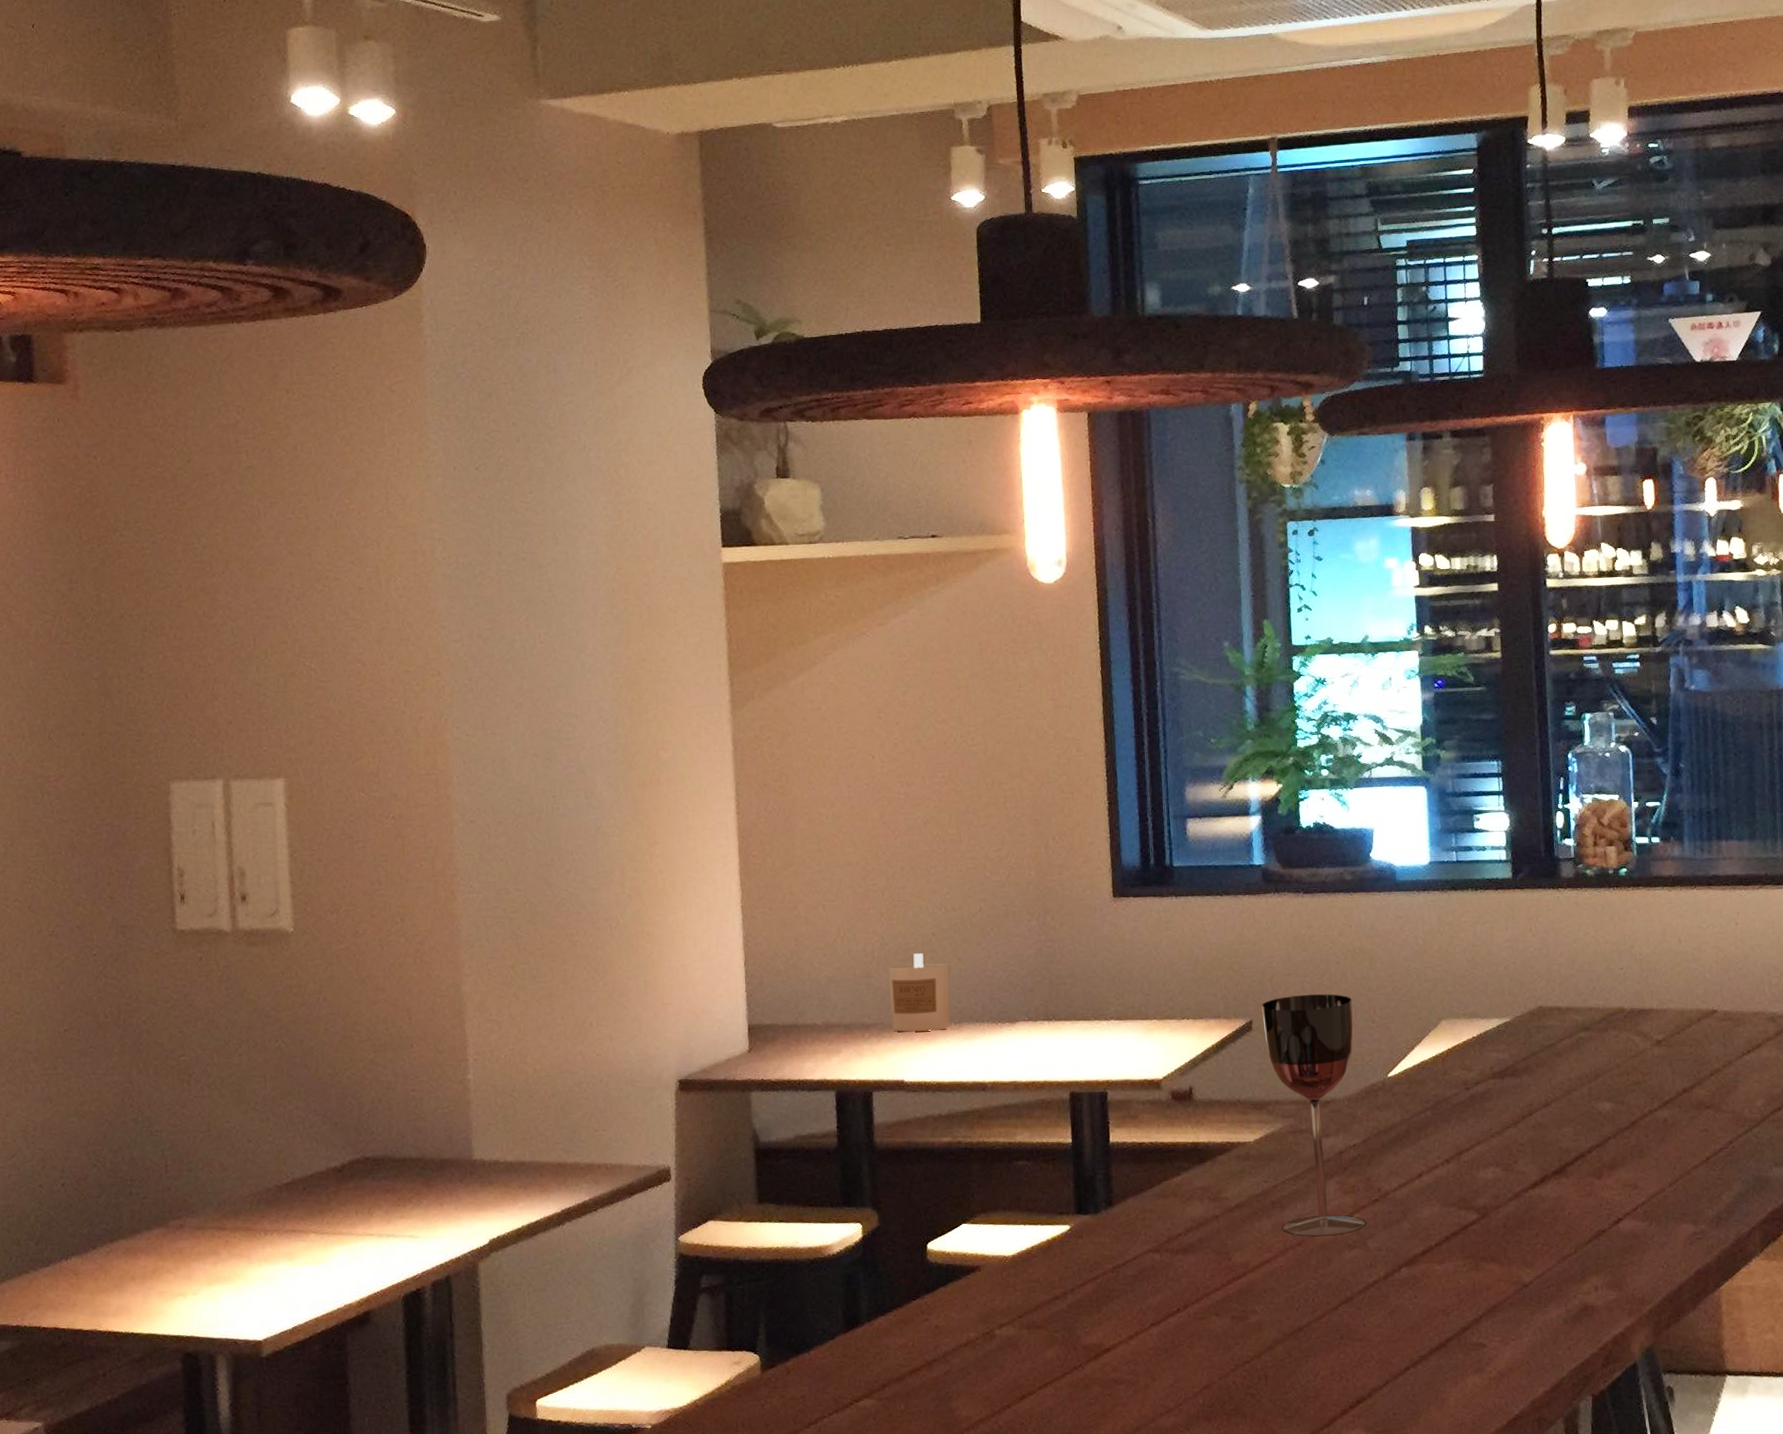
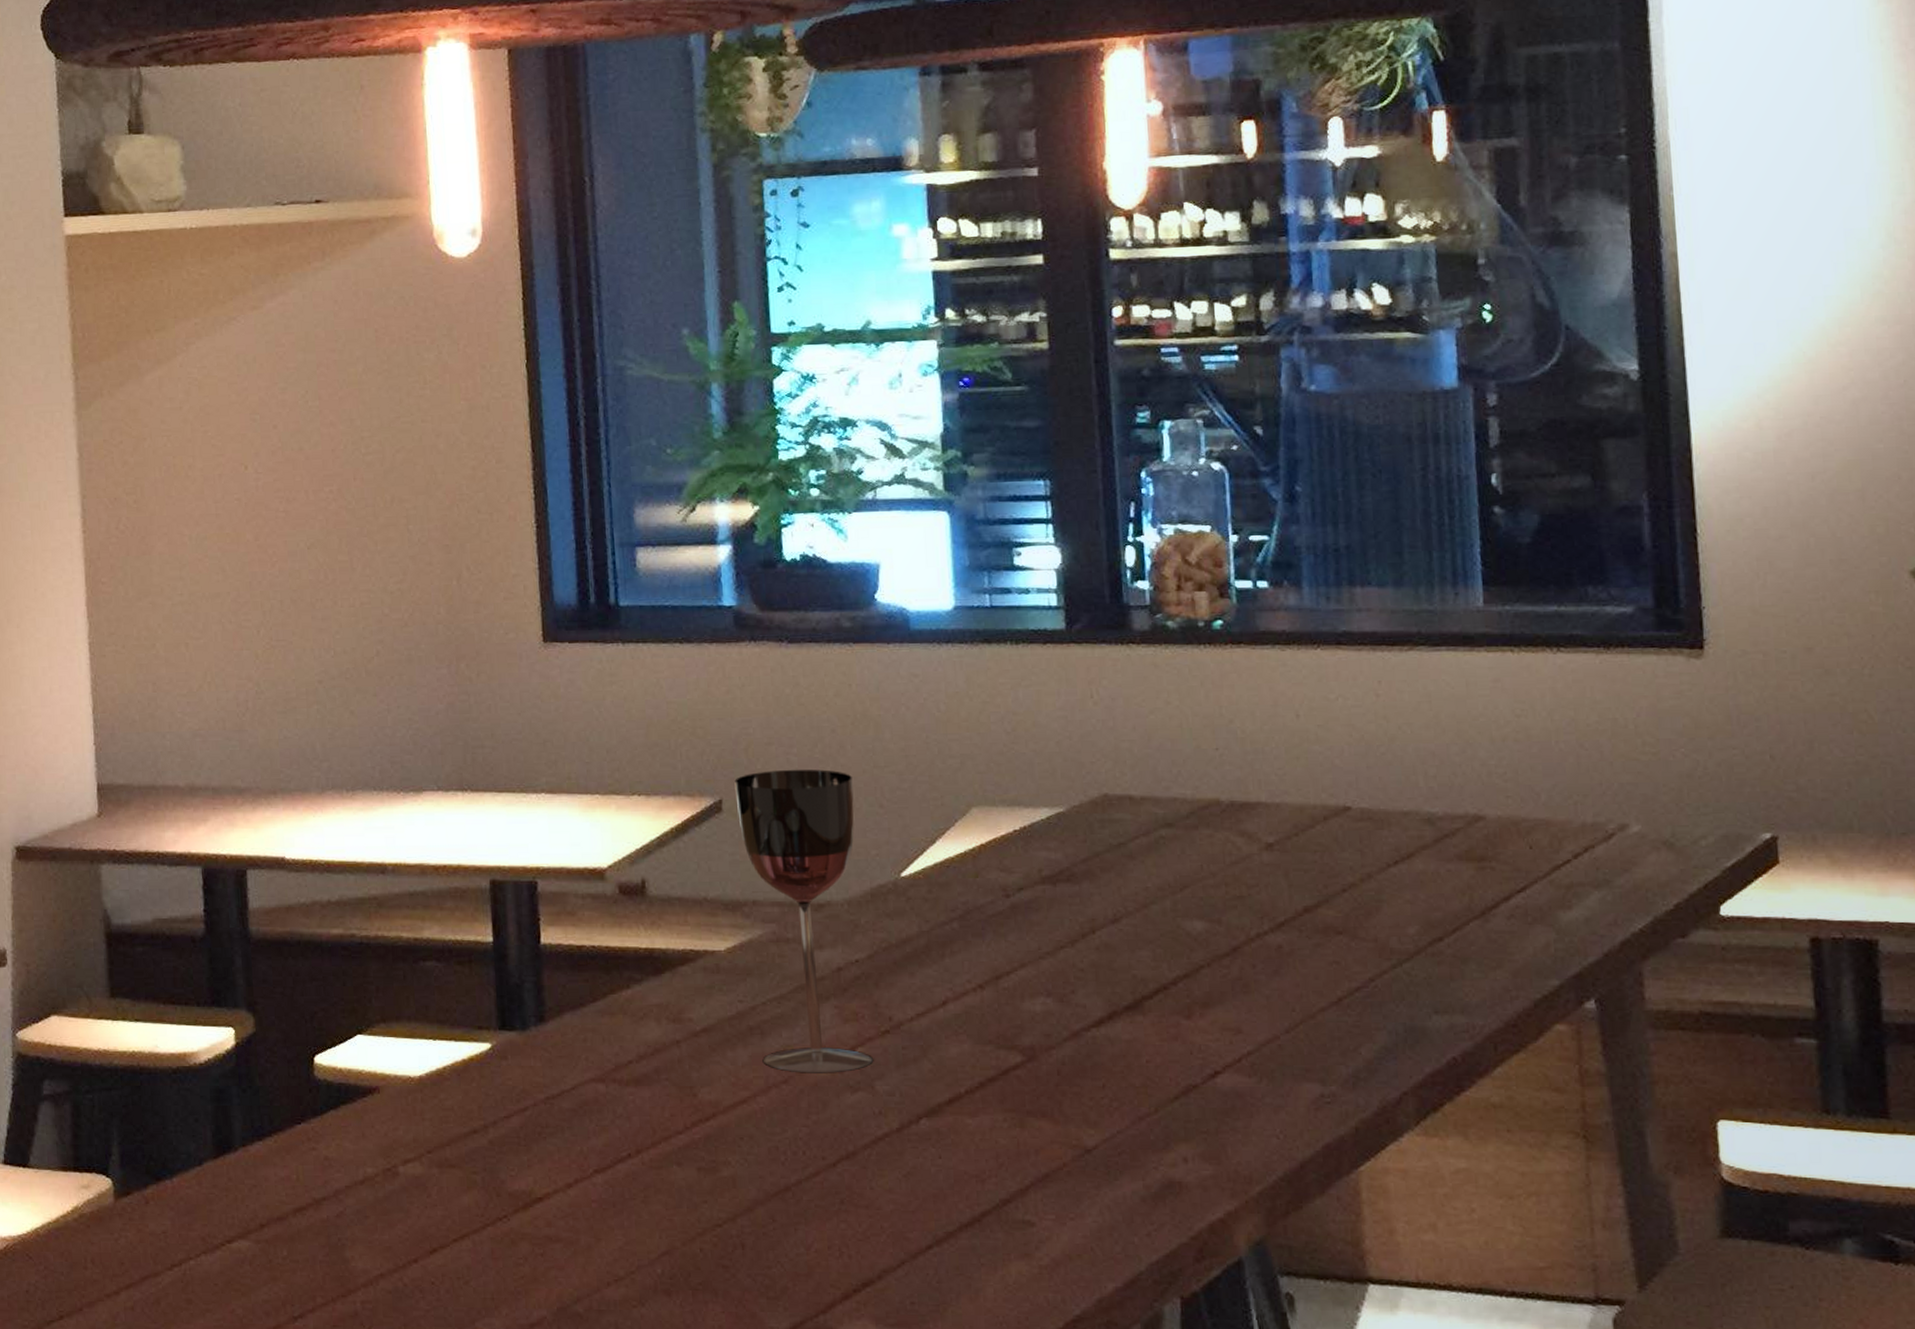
candle: present [888,953,951,1032] -> none [265,705,342,799]

